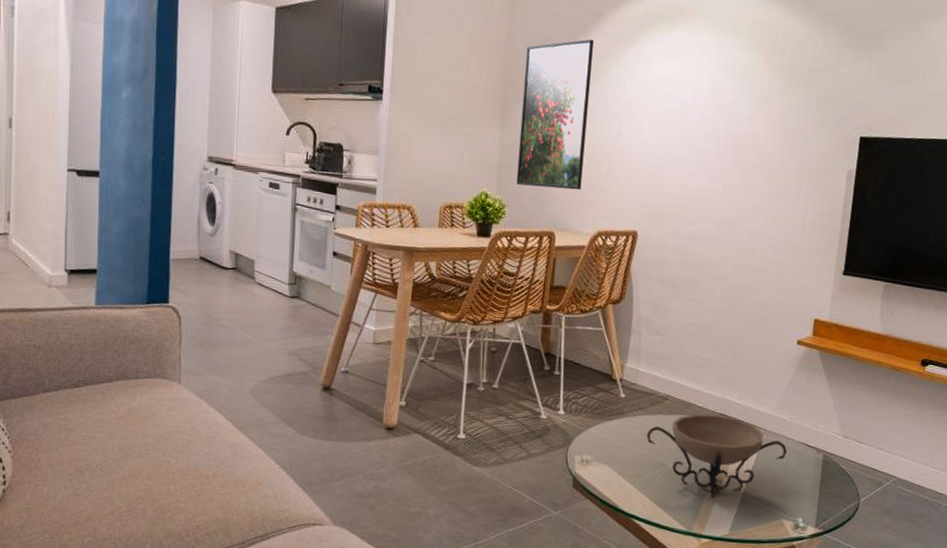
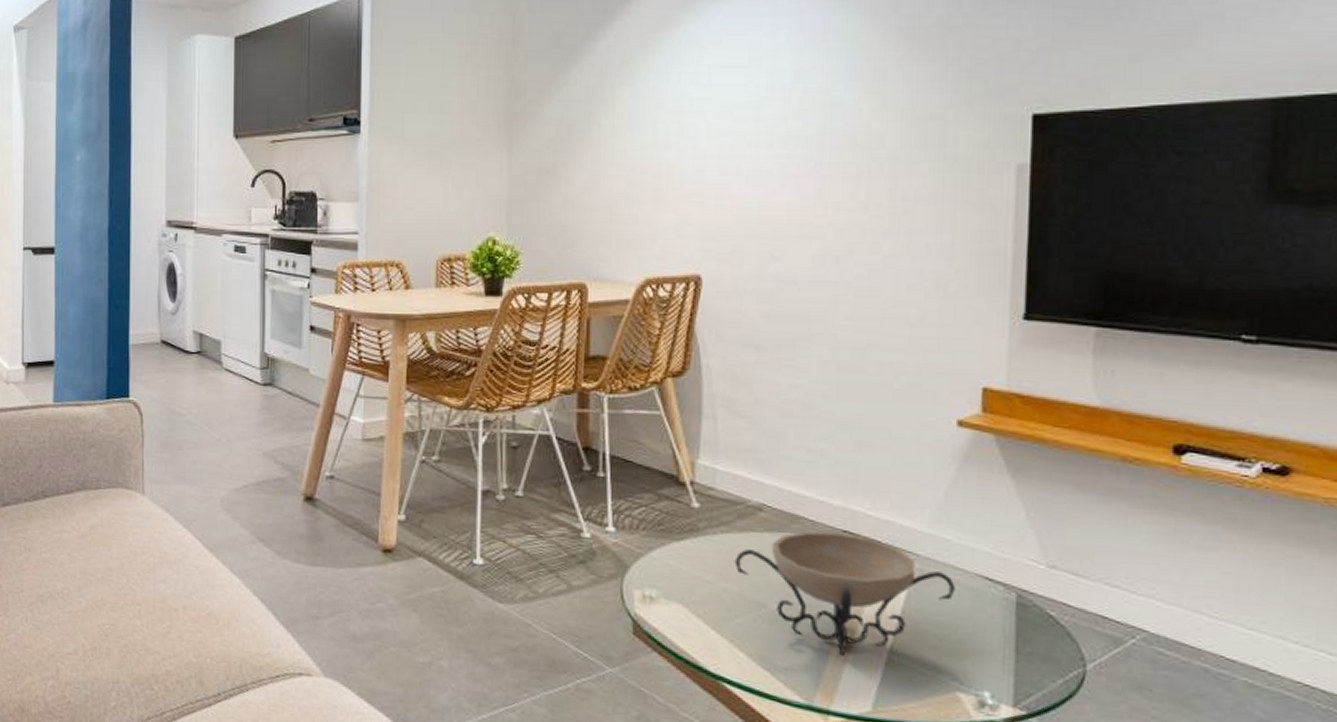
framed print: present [516,39,594,190] -> none [532,25,623,225]

